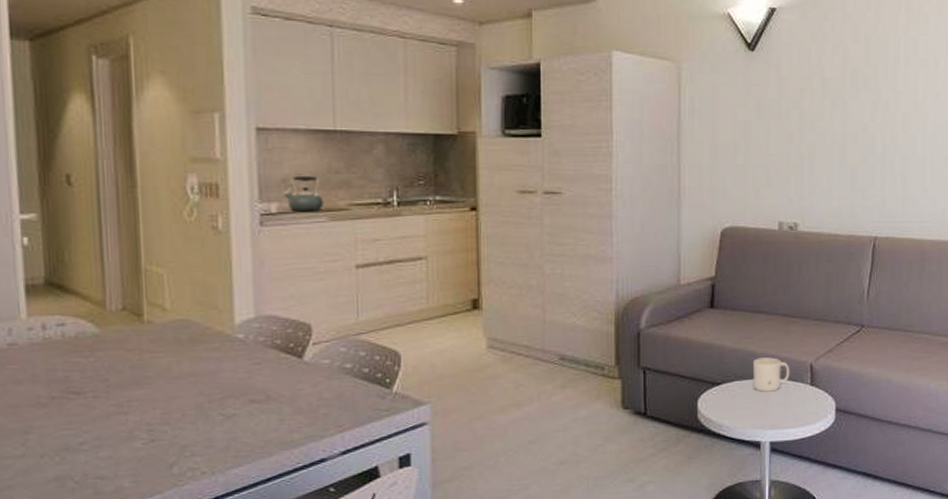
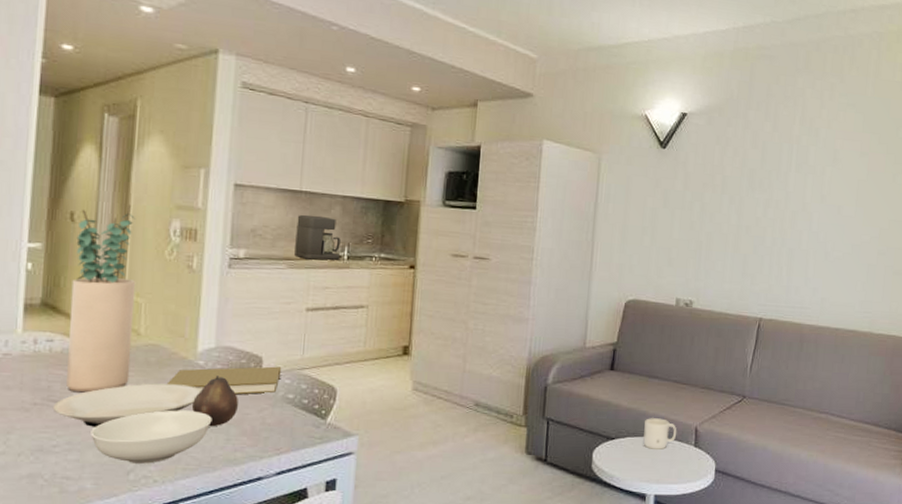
plate: none [74,362,244,419] -> present [52,383,201,427]
vase: none [77,160,159,381] -> present [66,204,136,393]
bowl: none [122,390,261,455] -> present [90,410,212,464]
book: none [203,333,335,369] -> present [166,366,282,395]
fruit: none [235,349,290,408] -> present [191,375,239,427]
kettle: present [282,175,324,212] -> none [250,227,285,260]
coffee maker: none [334,157,389,209] -> present [294,215,341,260]

